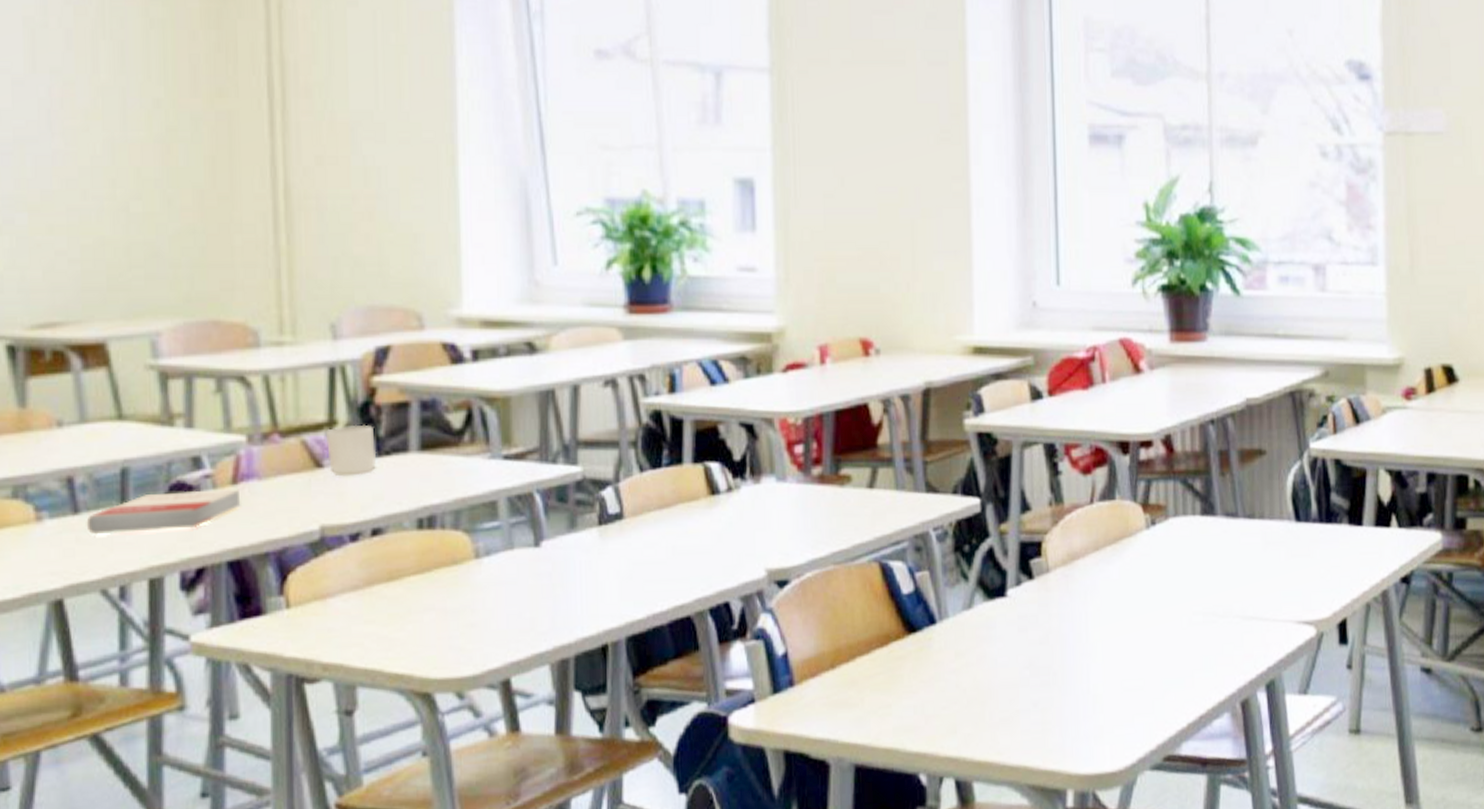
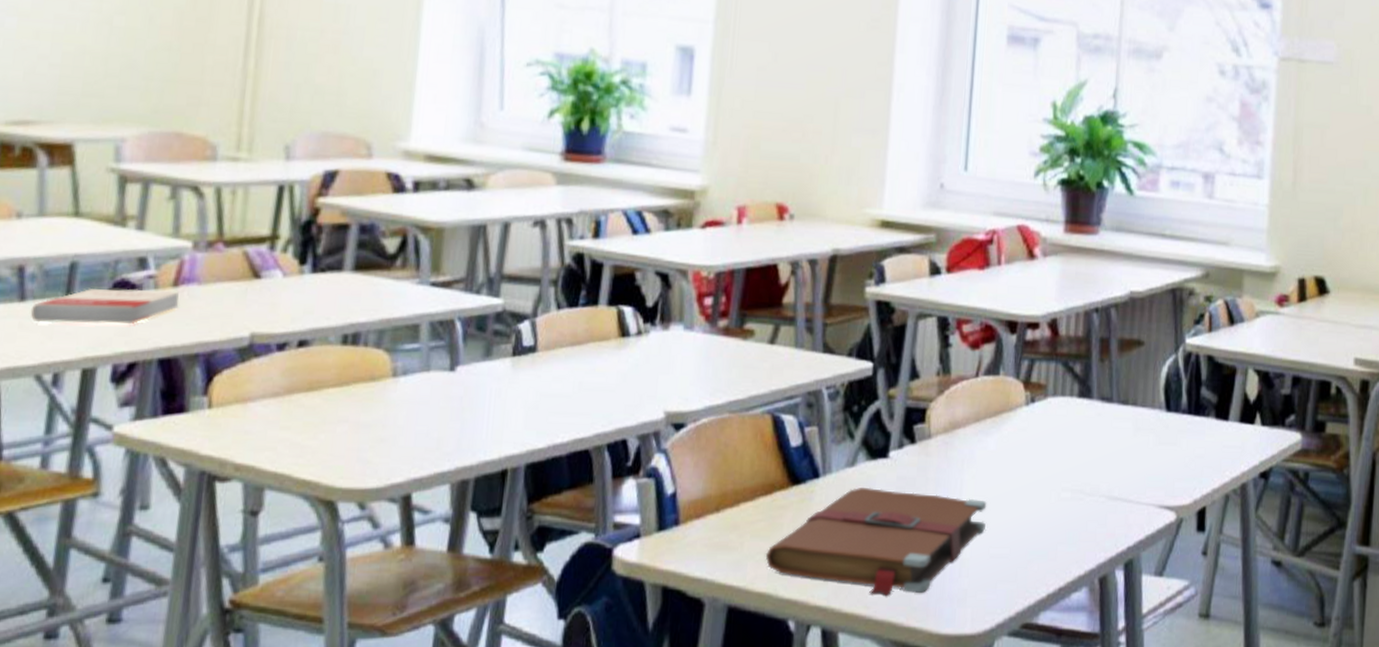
mug: present [325,424,377,477] -> none [266,241,313,290]
book: none [888,629,1116,740] -> present [765,488,987,596]

